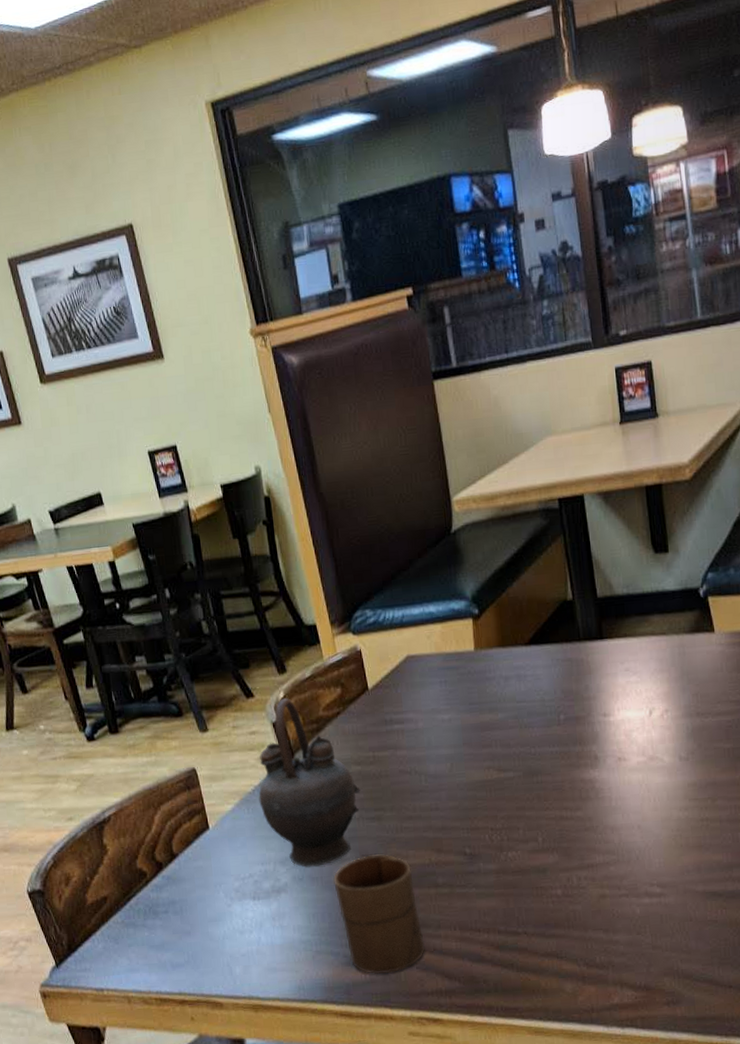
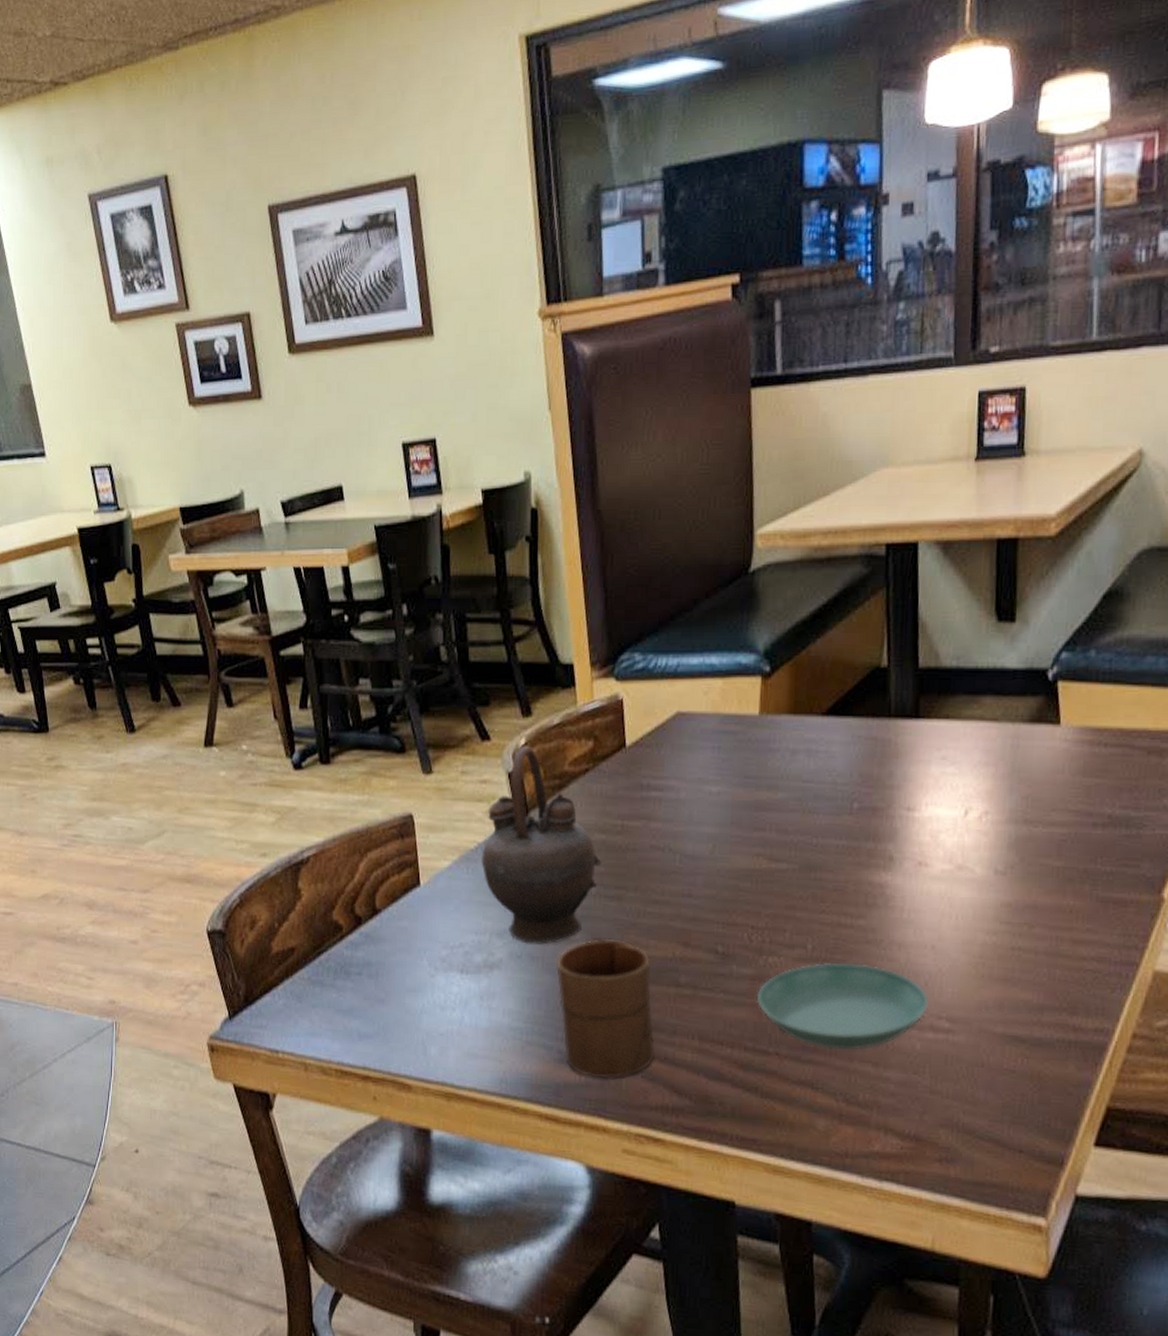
saucer: none [502,848,643,924] -> present [756,962,930,1050]

